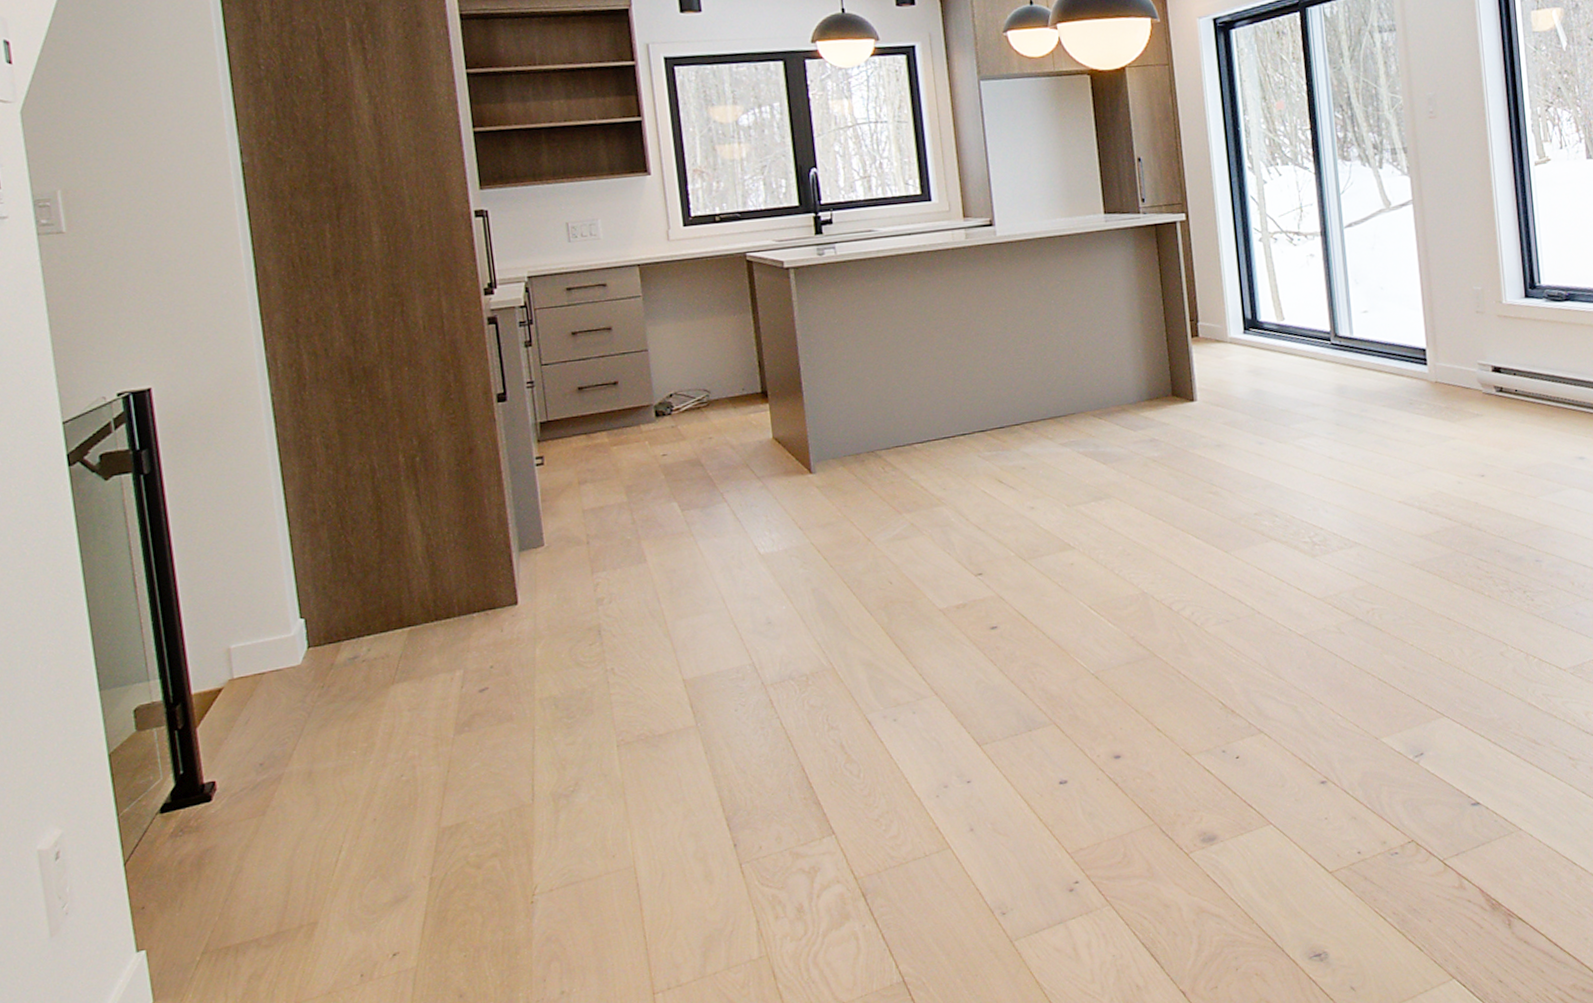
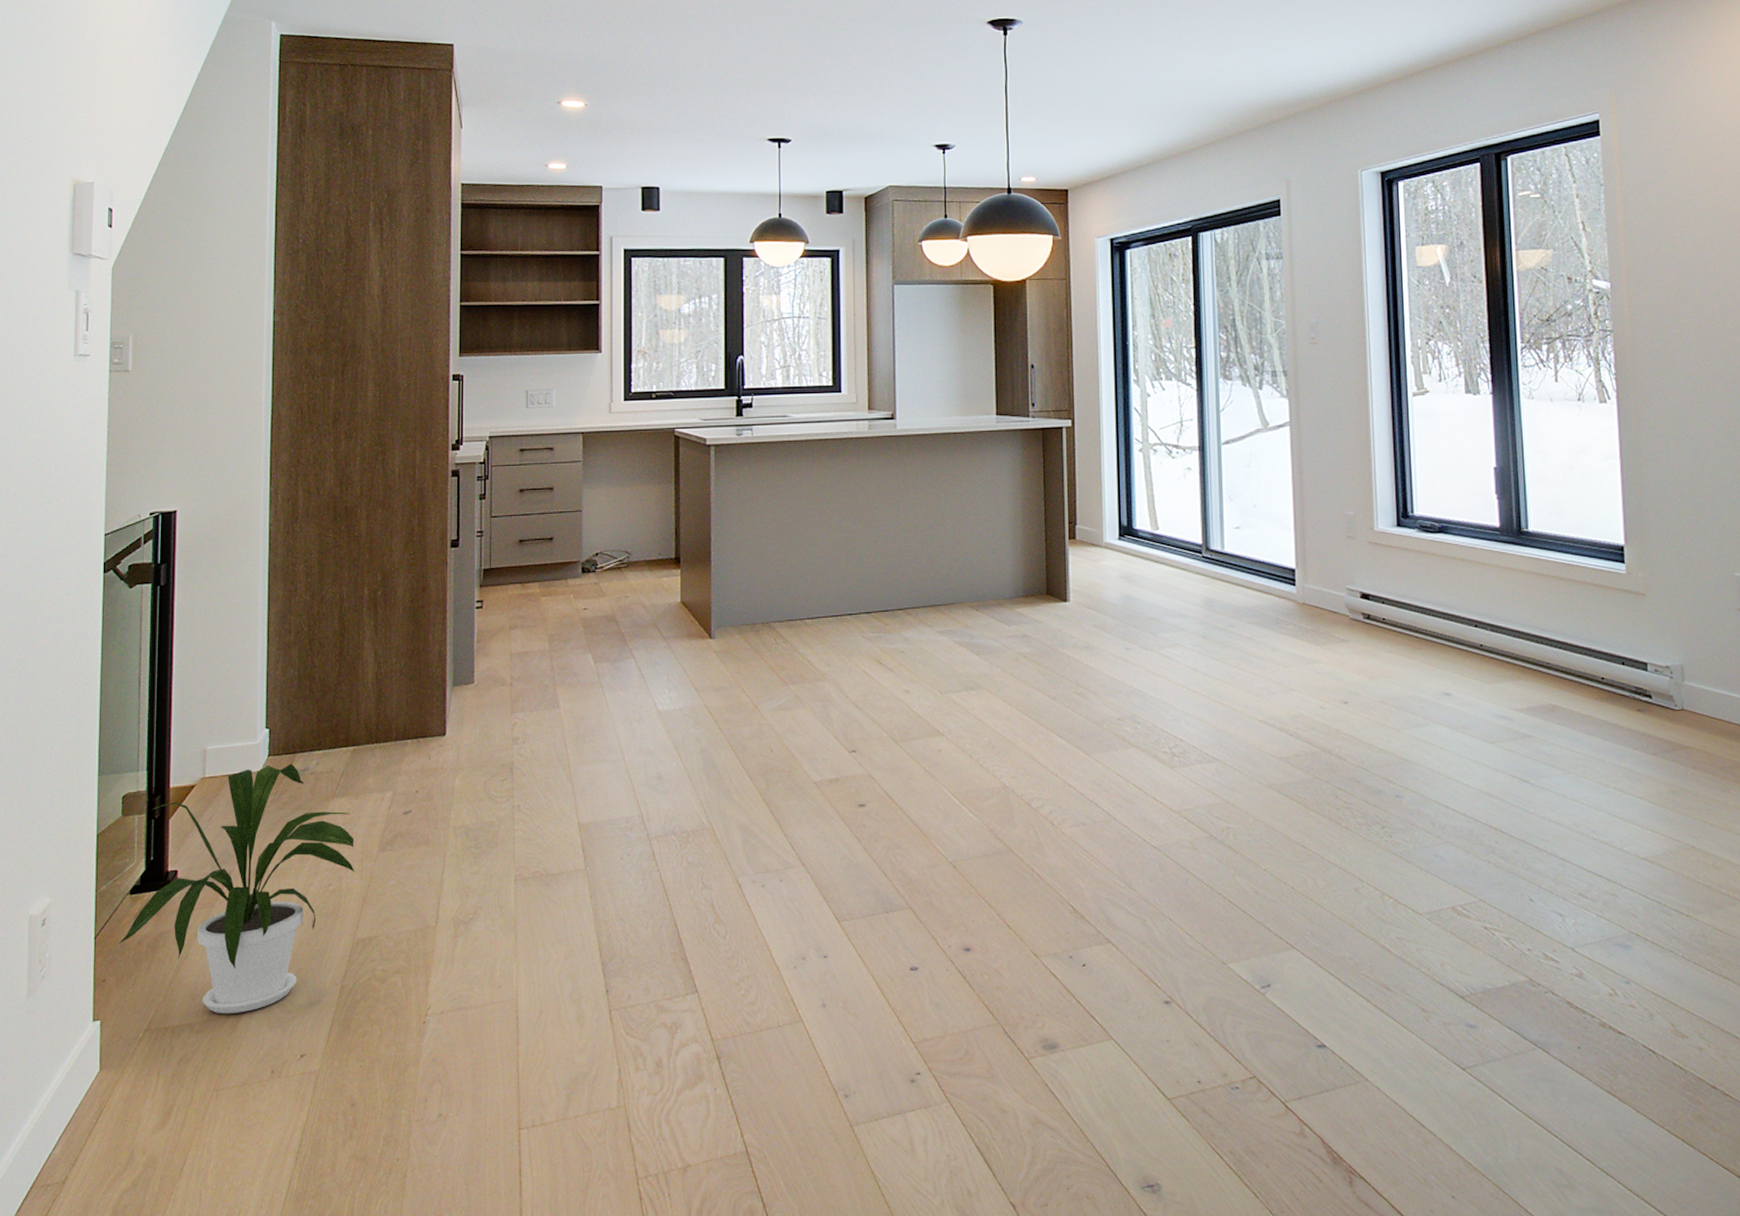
house plant: none [155,652,430,925] -> present [119,763,355,1014]

